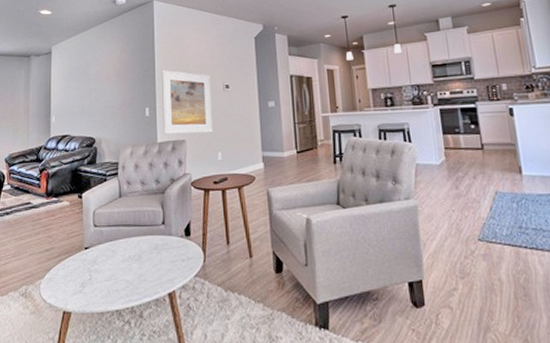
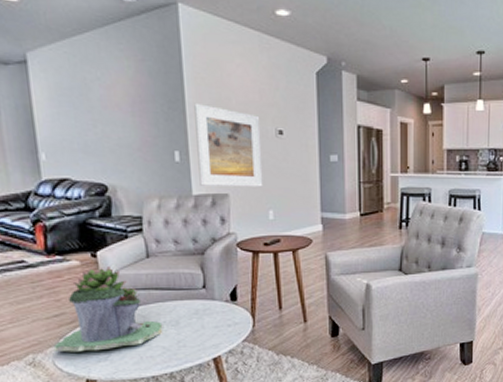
succulent planter: none [42,205,128,284] -> present [53,265,163,352]

